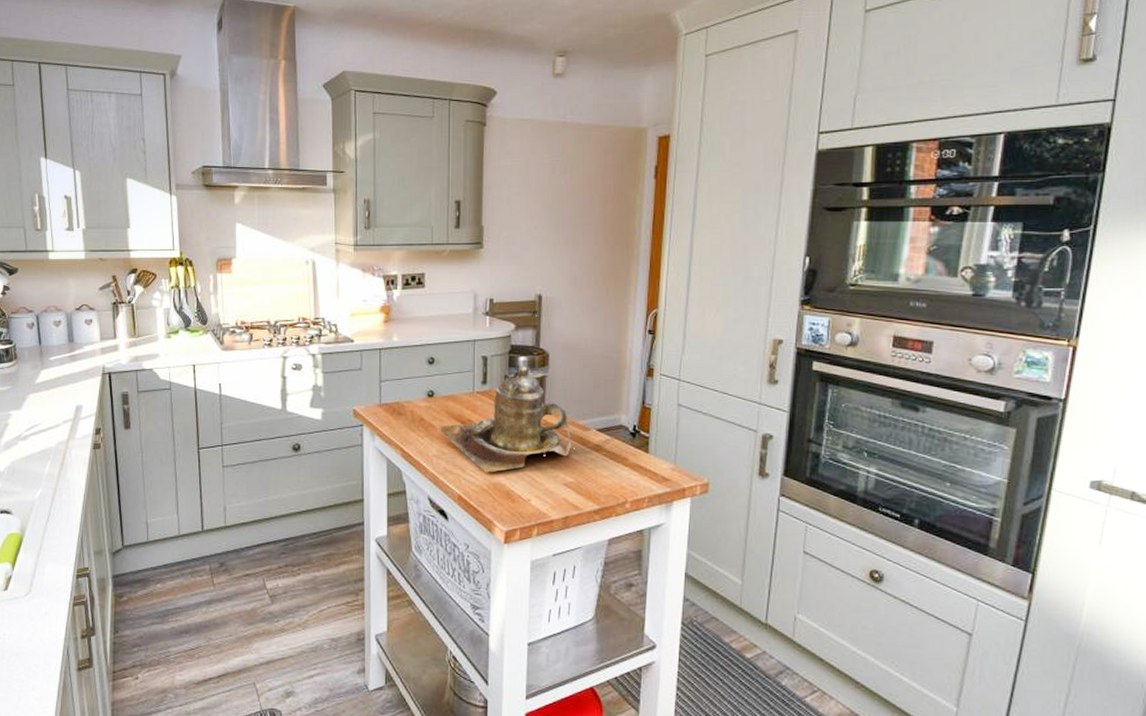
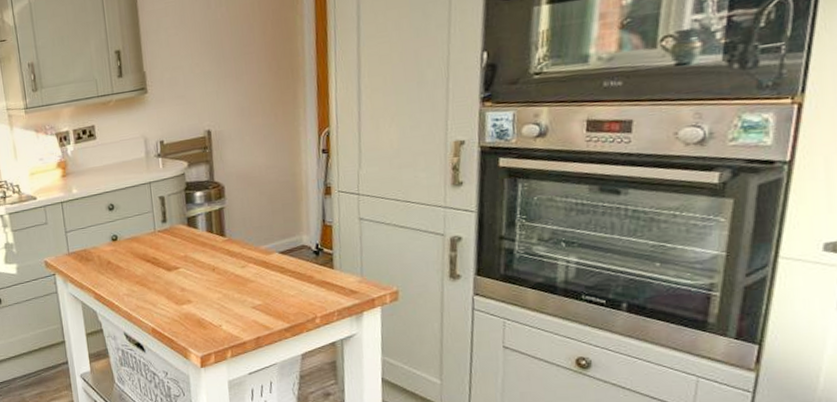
teapot: present [440,364,572,473] -> none [127,199,257,305]

